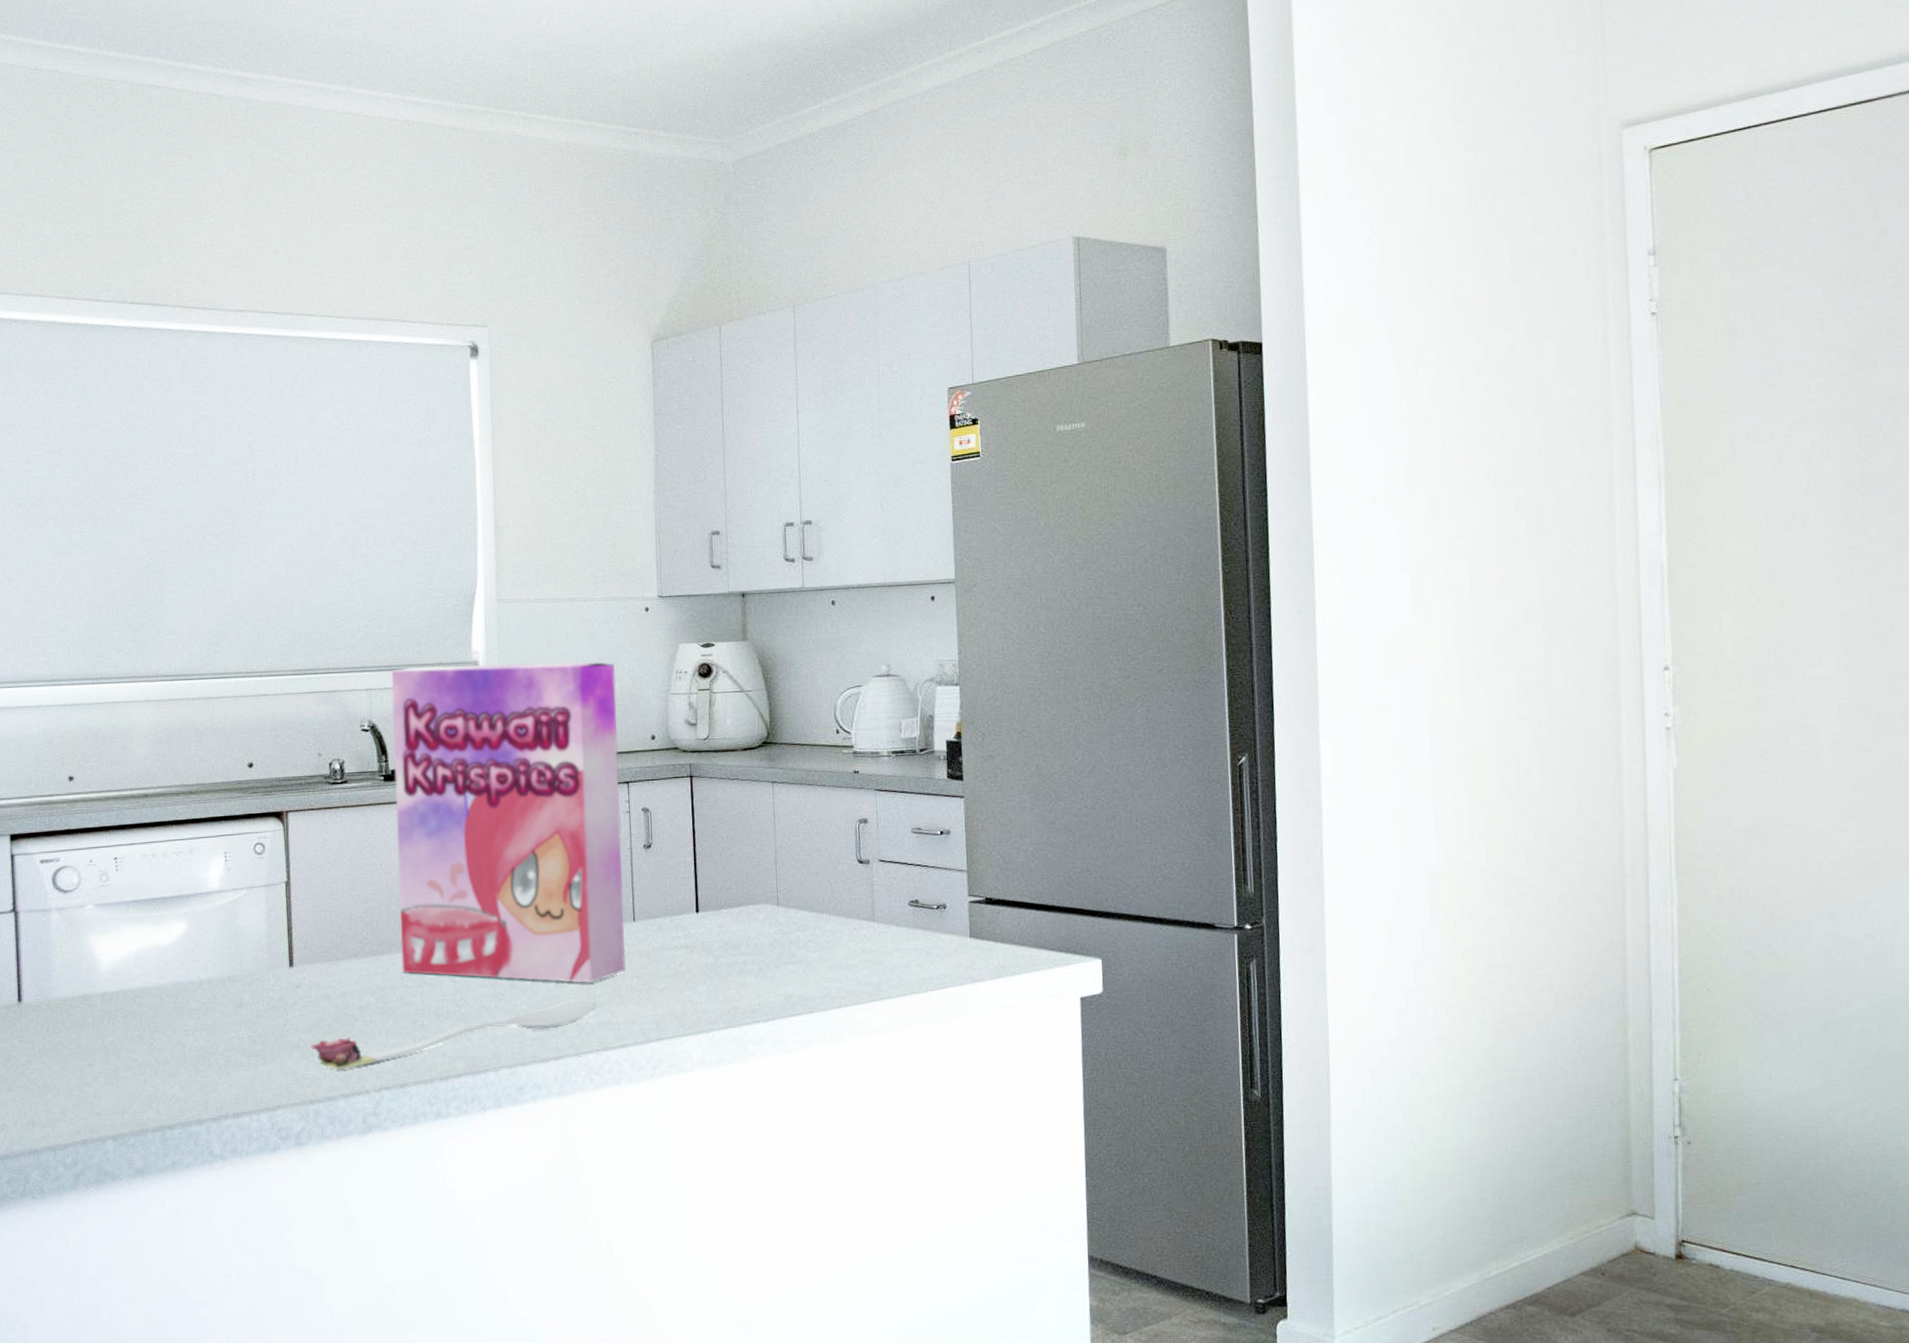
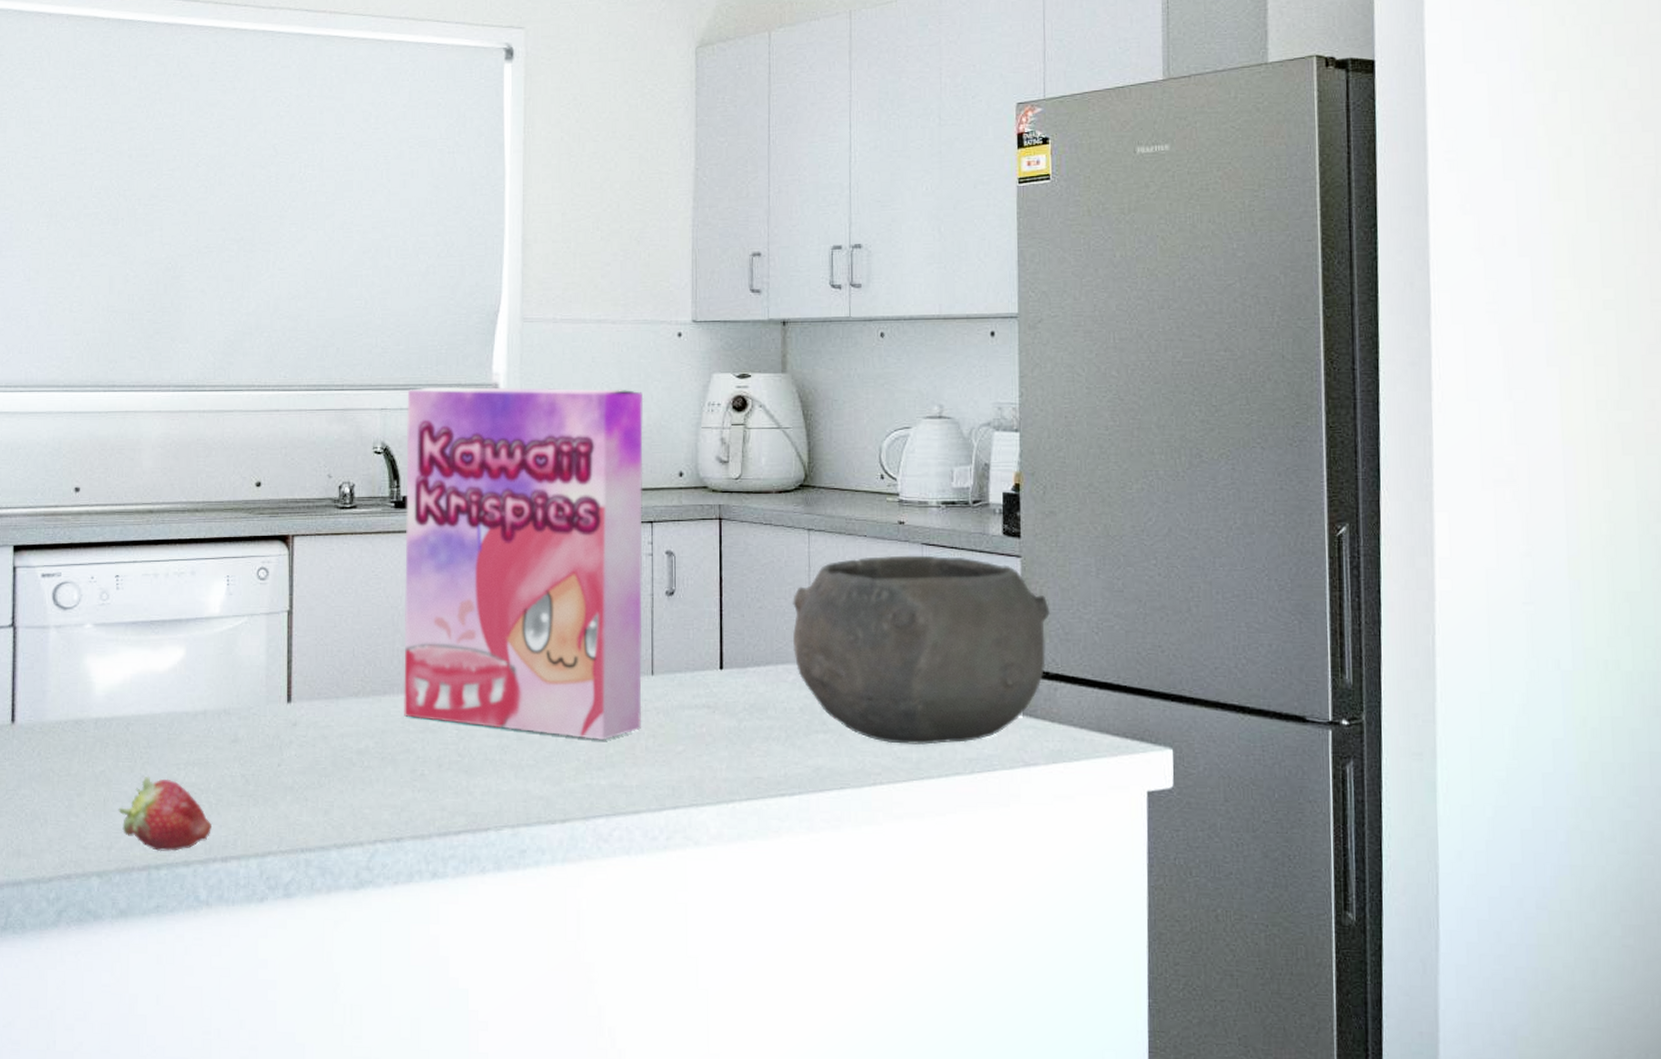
fruit: none [129,1044,222,1113] -> present [118,777,211,852]
spoon: present [310,998,597,1070] -> none [305,756,609,817]
bowl: none [760,799,992,970] -> present [793,555,1051,745]

